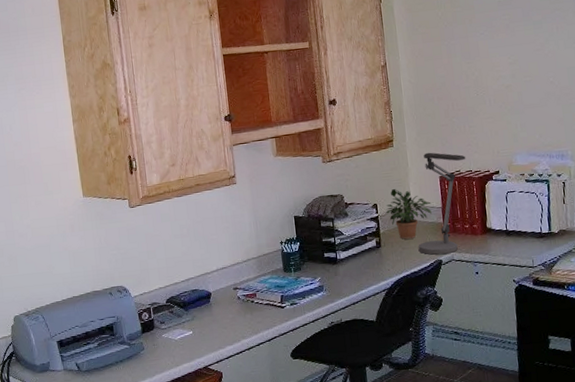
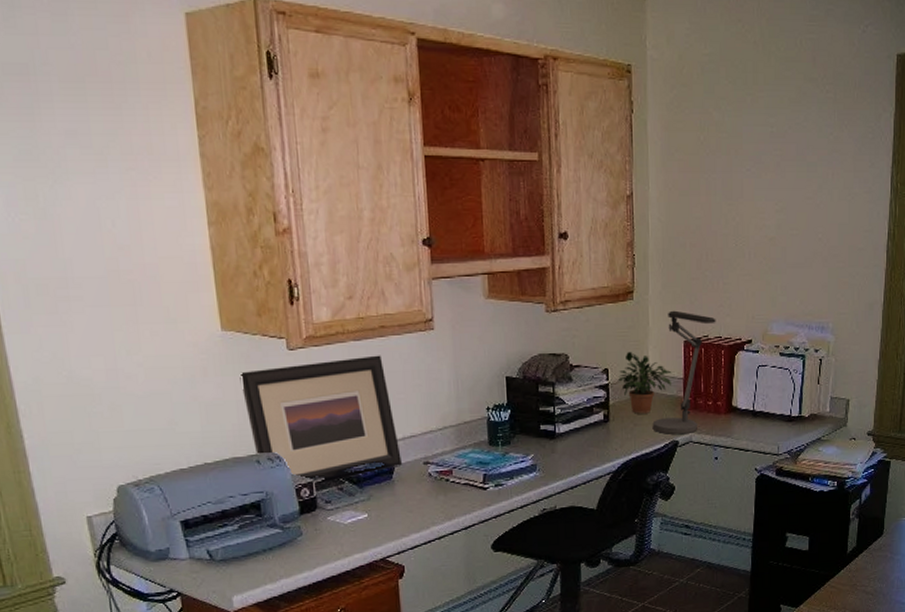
picture frame: none [96,206,217,311] -> present [240,355,402,486]

